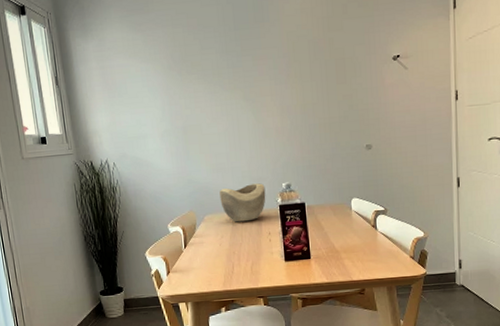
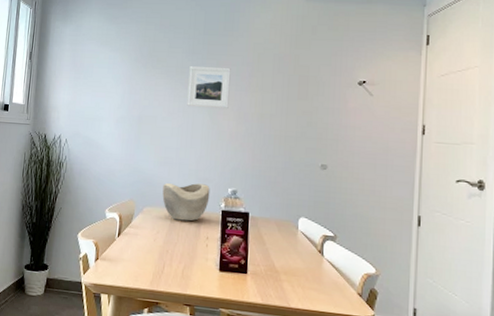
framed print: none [226,61,271,109] -> present [187,65,231,109]

